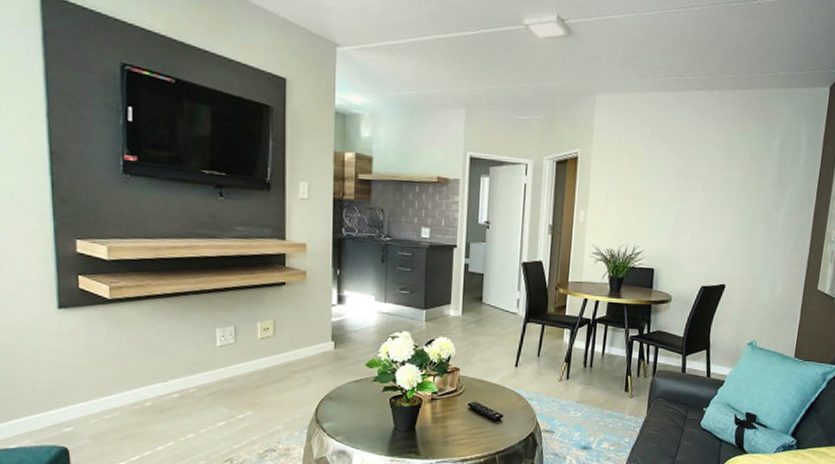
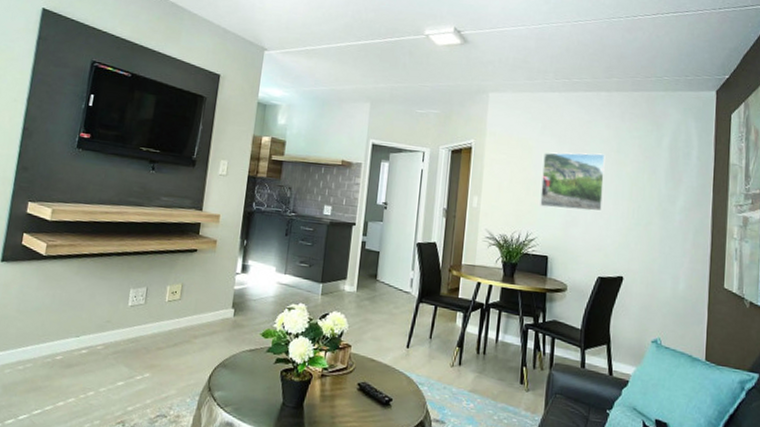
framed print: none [647,159,715,221] -> present [540,152,606,212]

